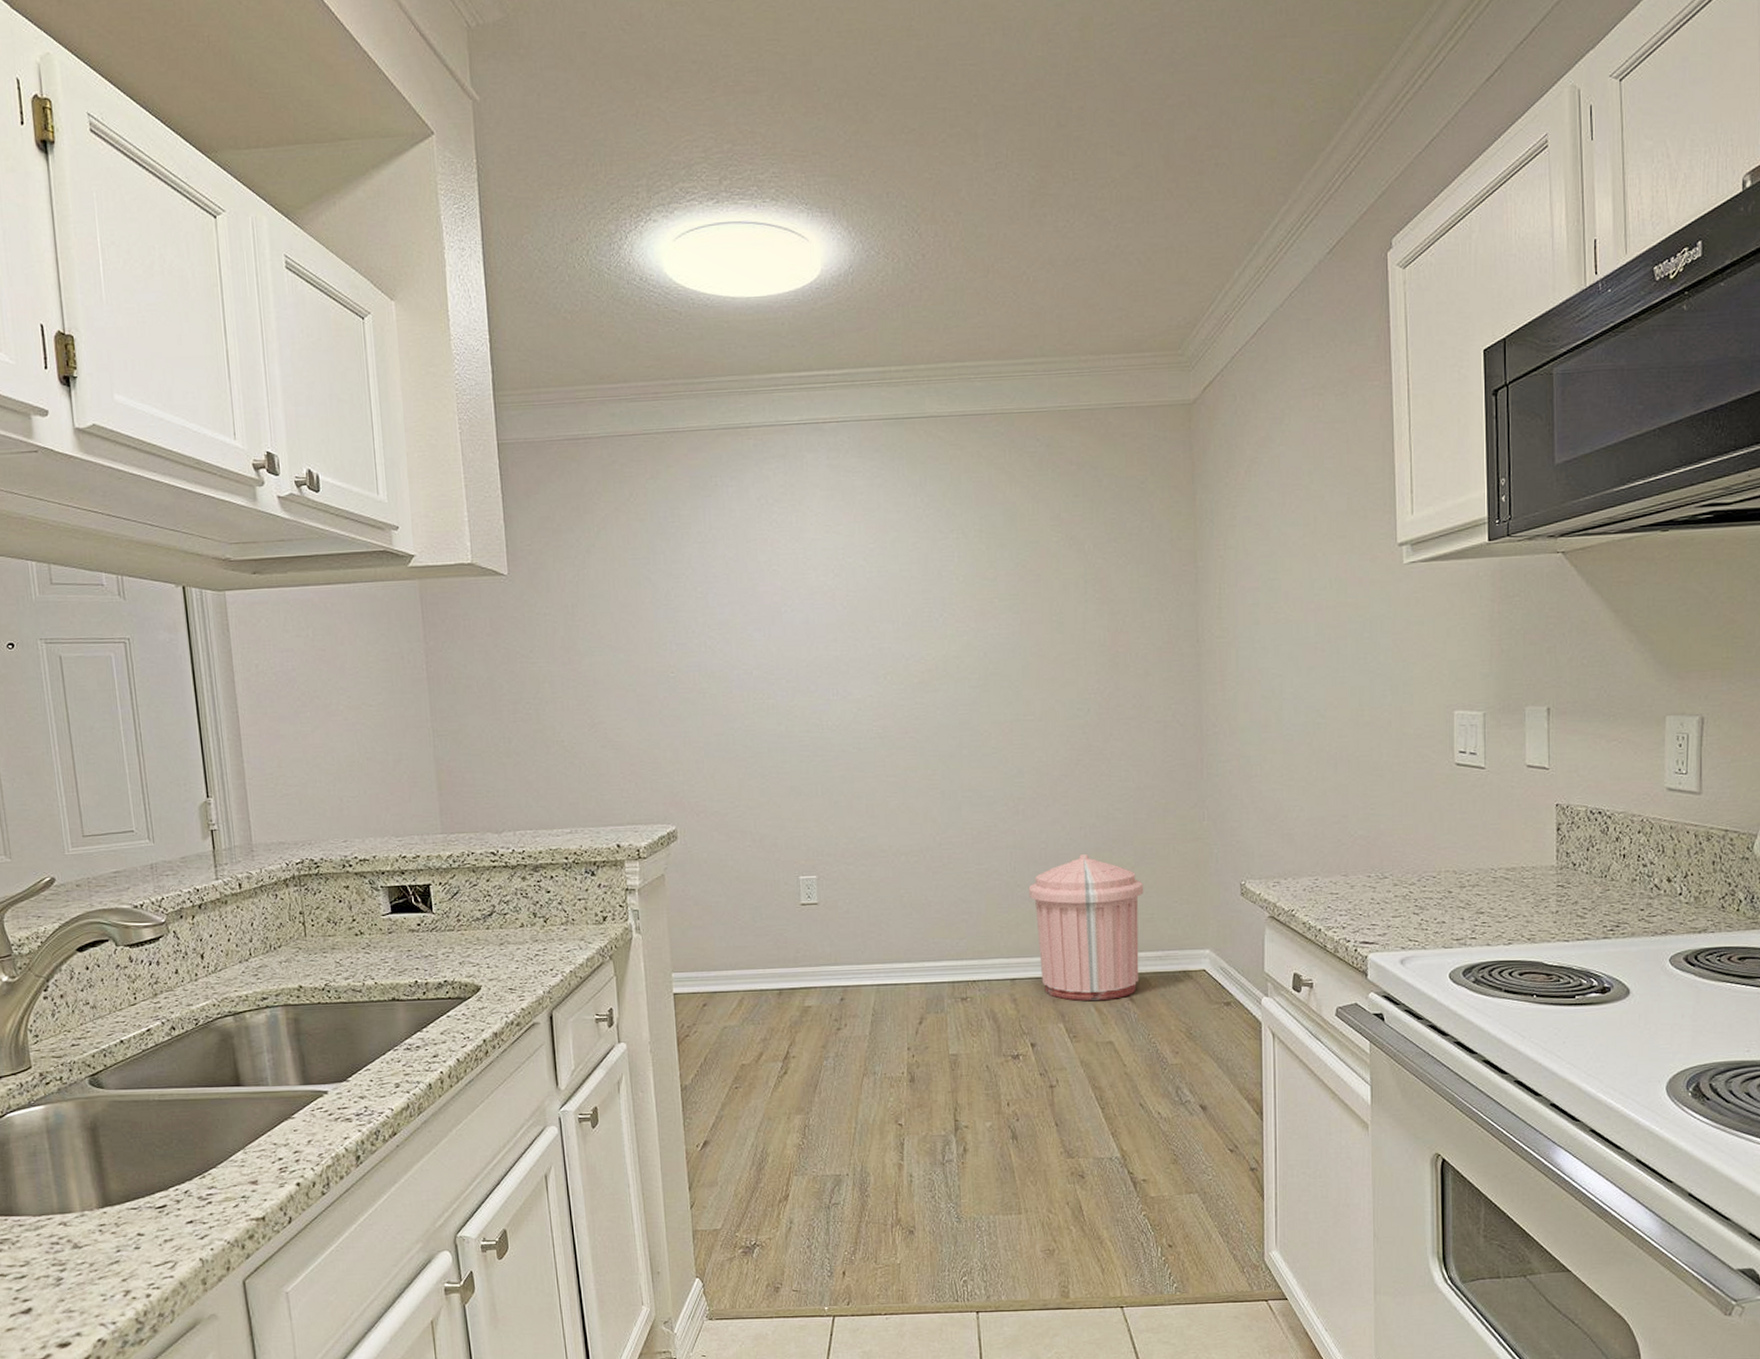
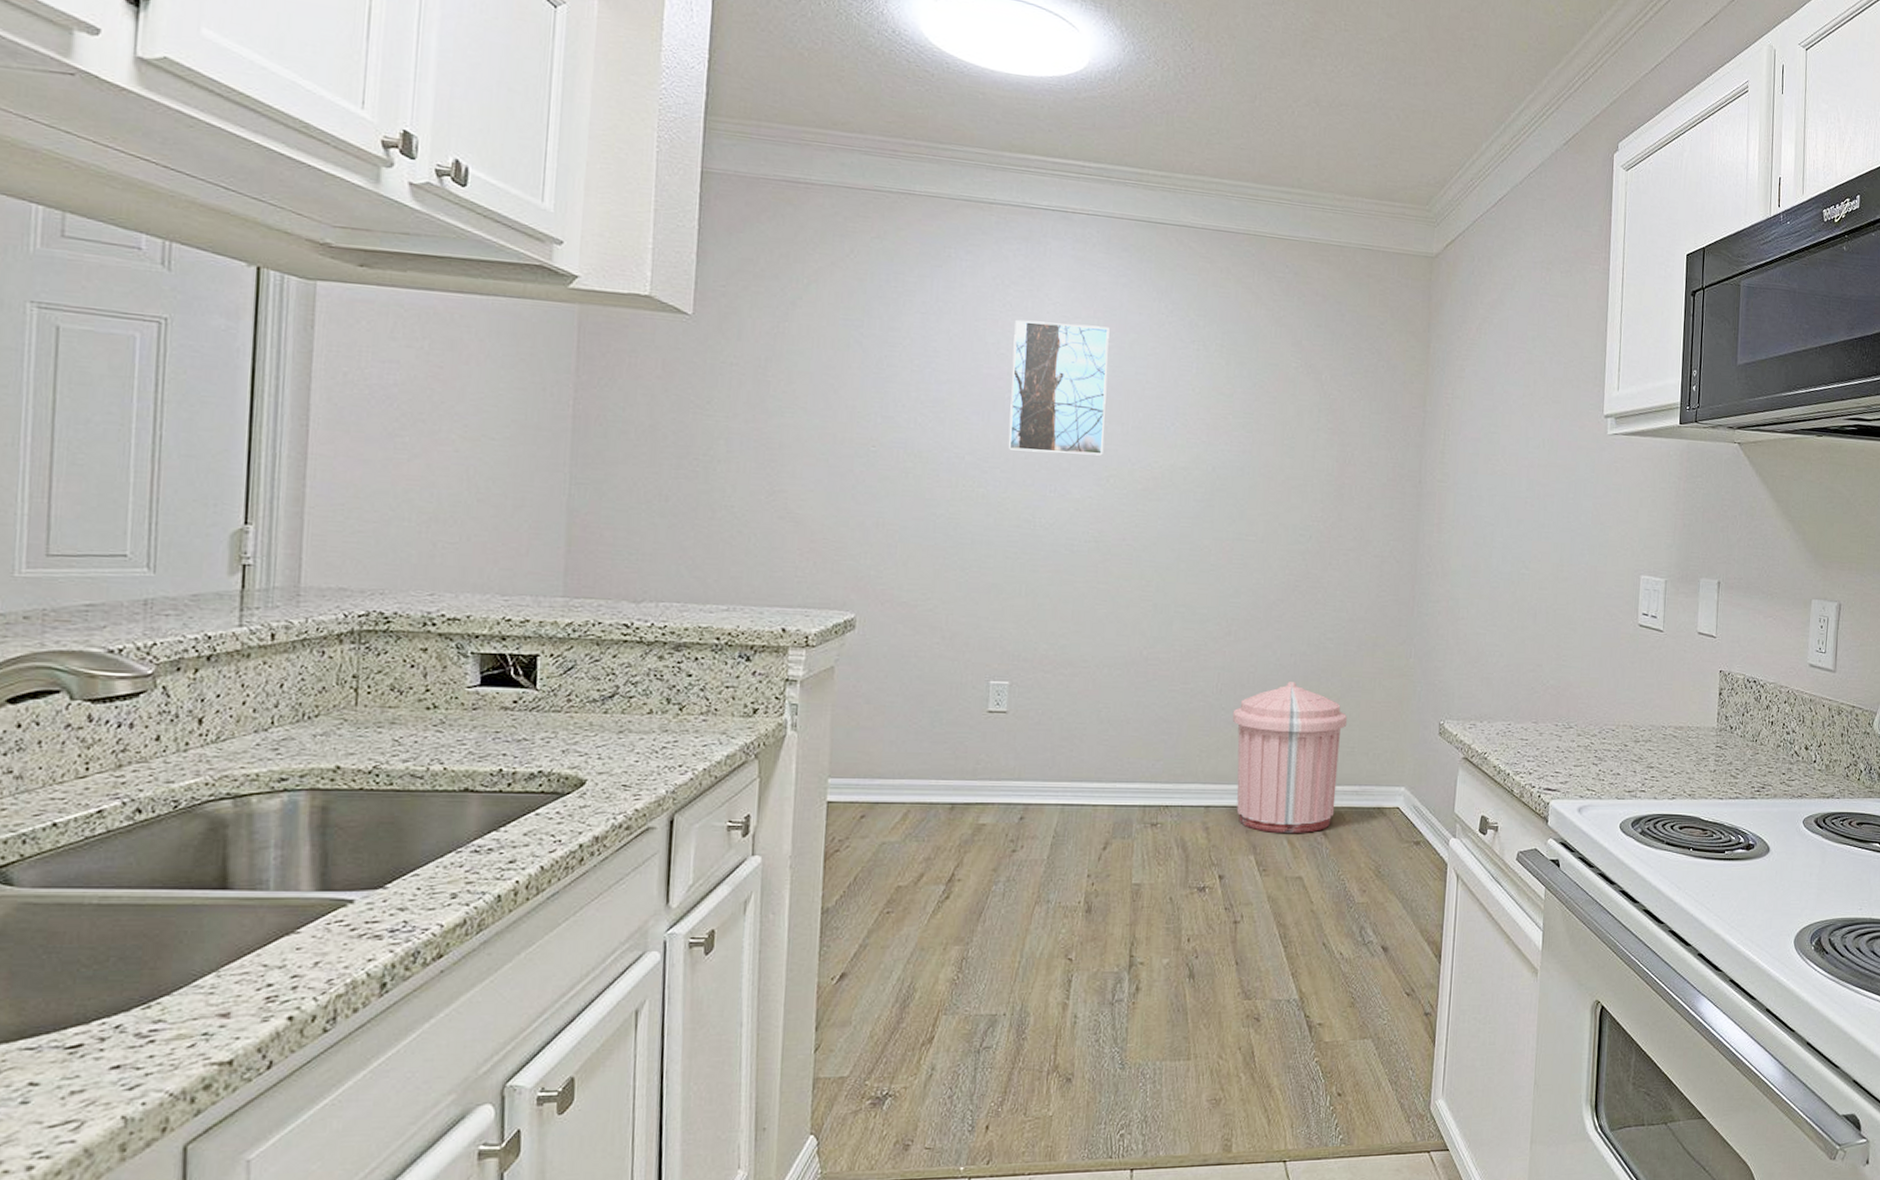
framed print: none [782,529,878,660] -> present [1008,319,1110,456]

